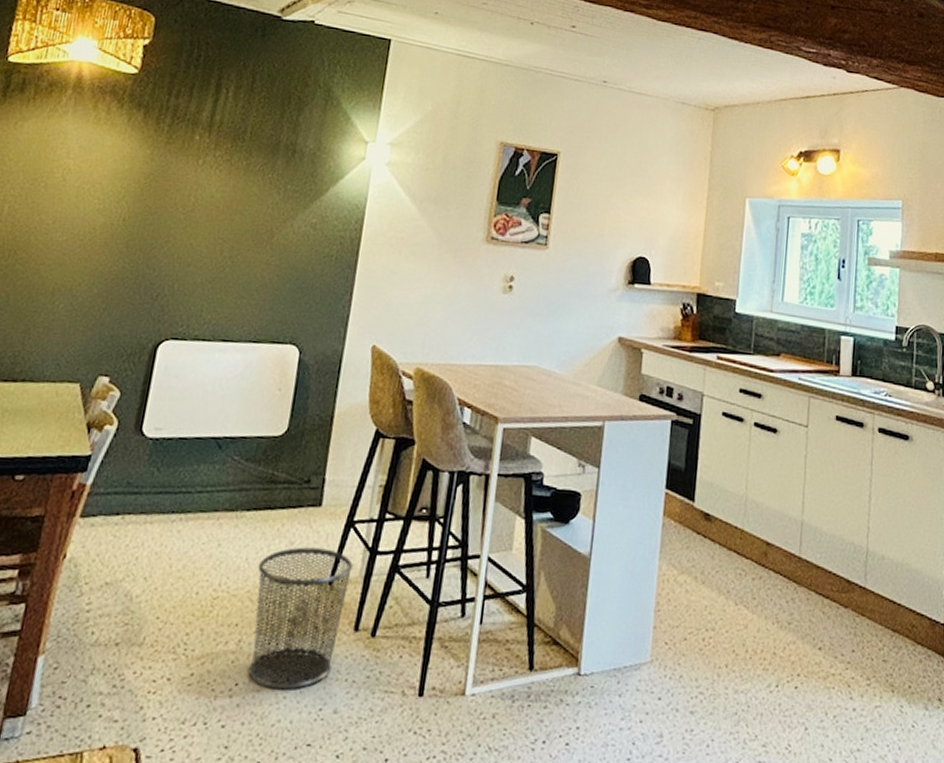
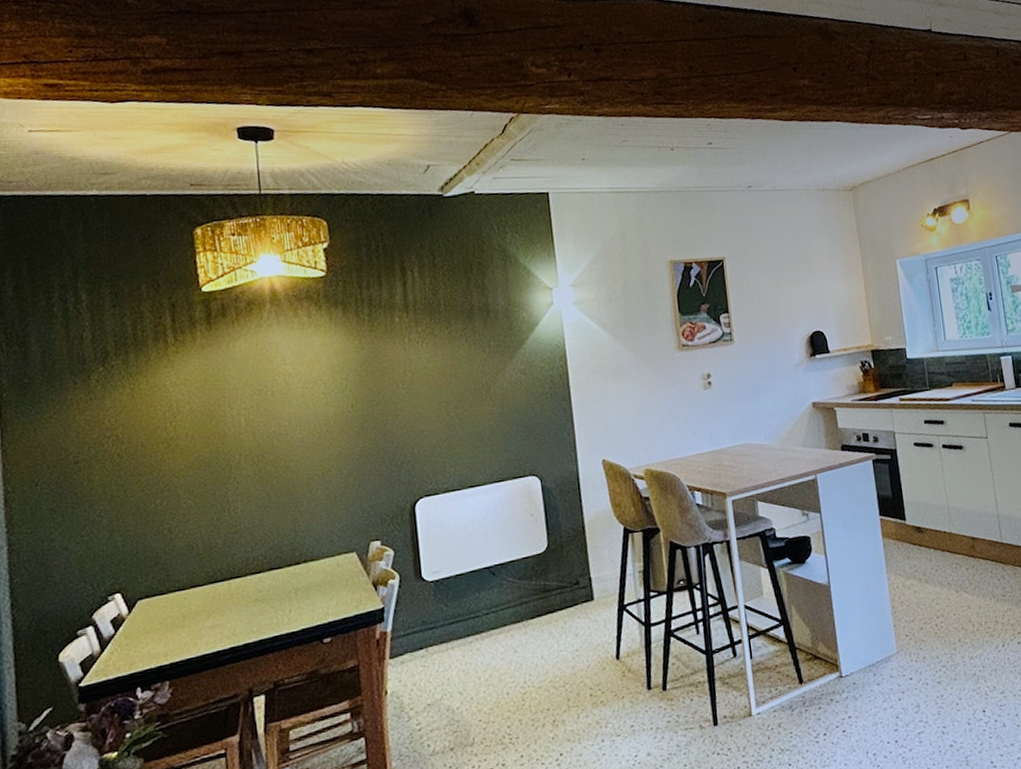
waste bin: present [248,547,353,690] -> none [553,632,637,751]

